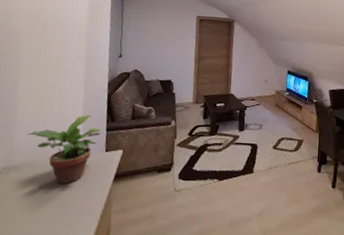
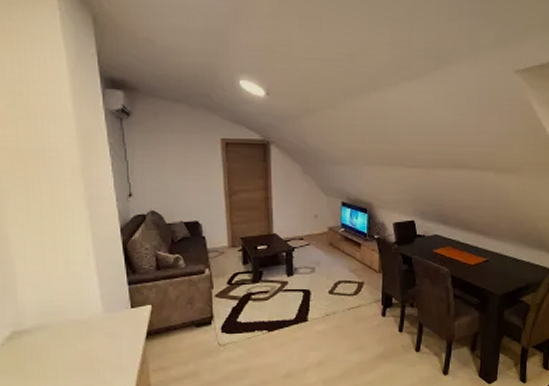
potted plant: present [27,115,101,185] -> none [33,268,121,347]

